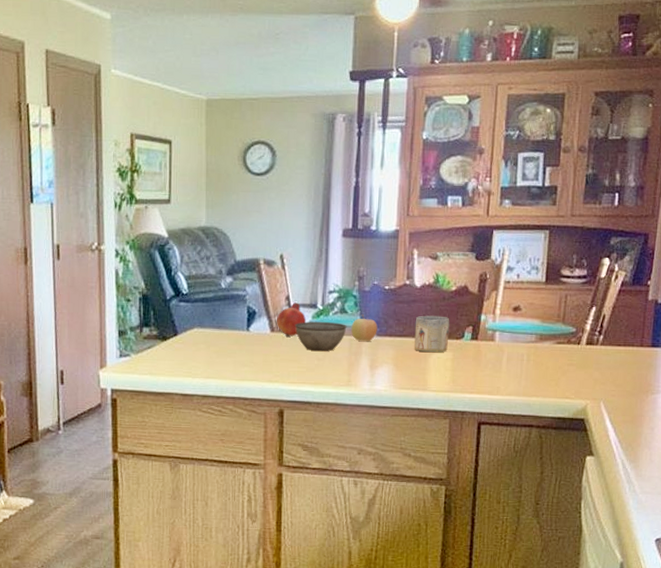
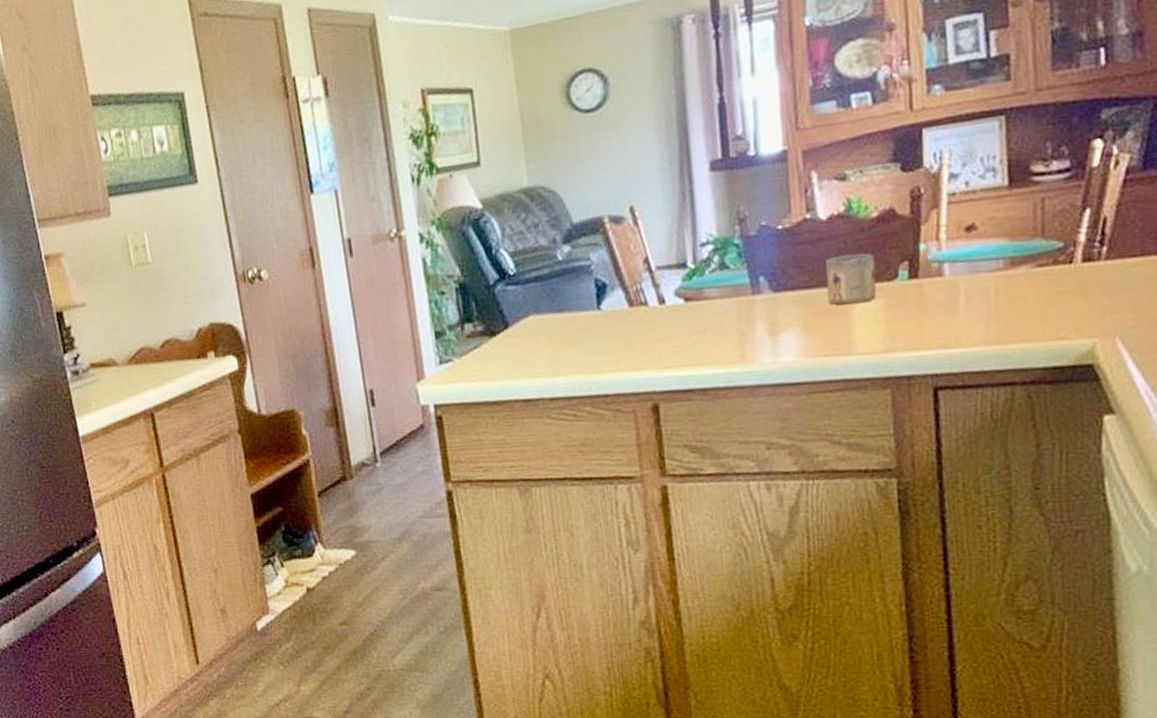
fruit: present [276,302,307,337] -> none [634,264,675,310]
bowl: present [294,322,347,351] -> none [659,282,731,323]
fruit: present [351,314,378,342] -> none [737,267,774,302]

